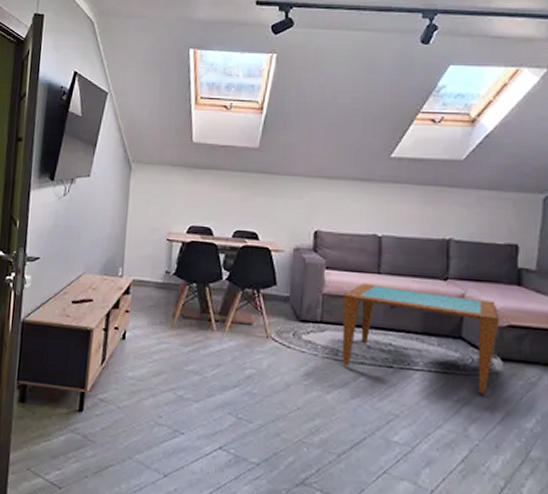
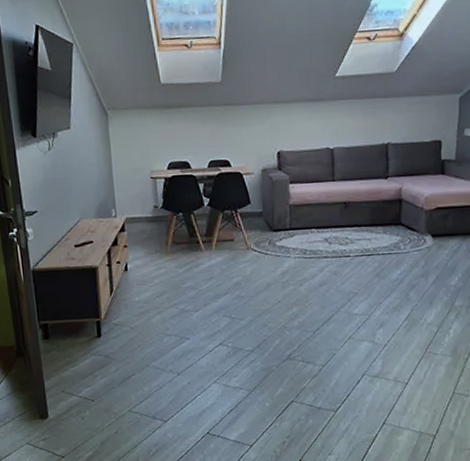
coffee table: present [342,283,500,395] -> none [306,190,429,266]

